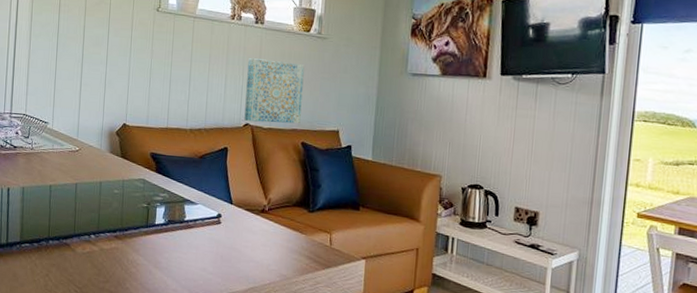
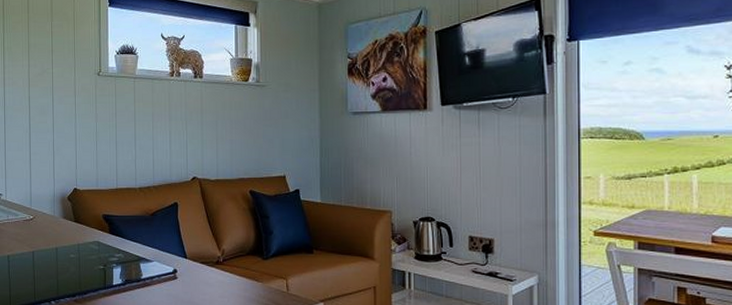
wall art: present [244,58,305,124] -> none [190,112,247,176]

